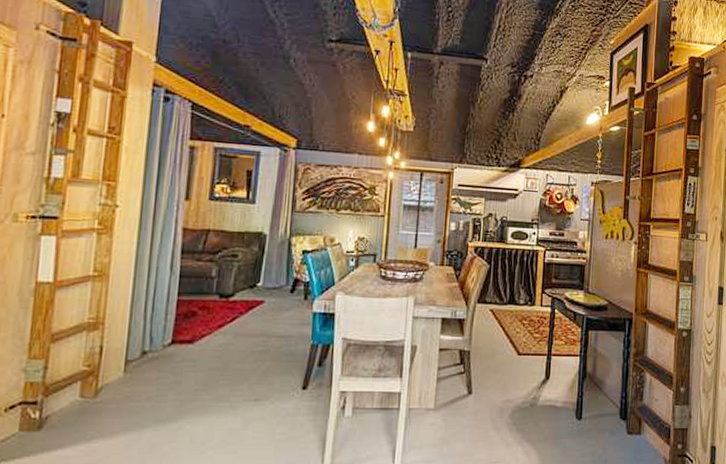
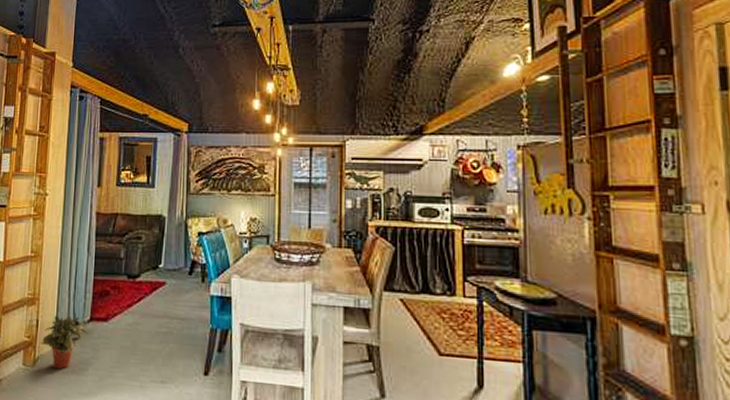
potted plant: none [106,339,170,398] -> present [41,315,89,370]

